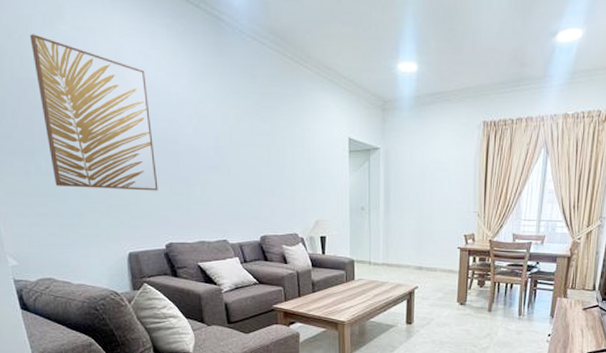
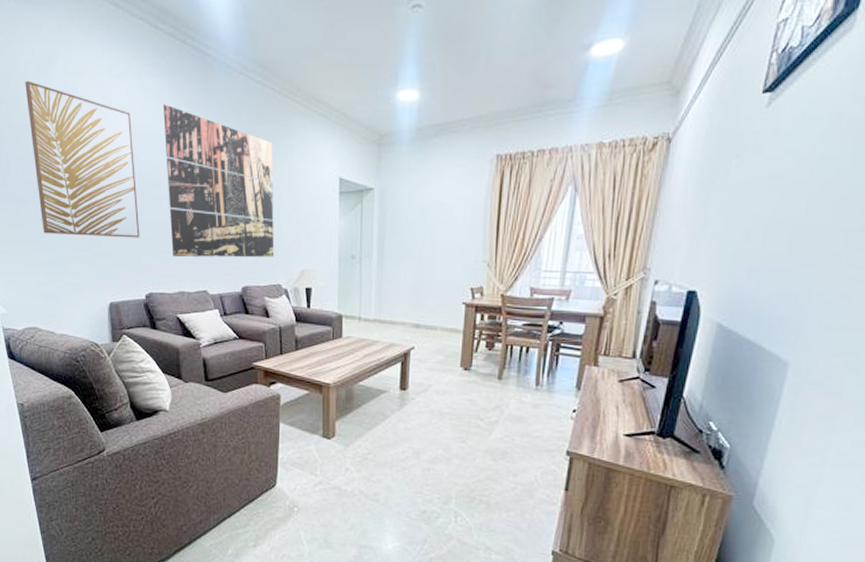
wall art: none [178,64,291,210] -> present [163,104,275,258]

